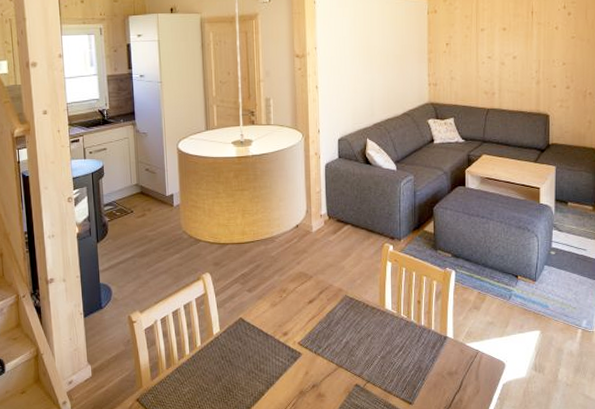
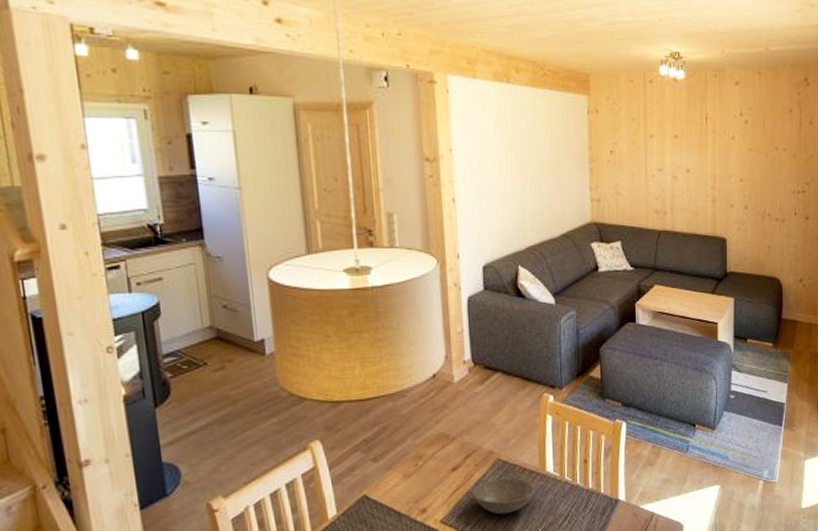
soup bowl: none [324,311,376,342] -> present [472,477,535,515]

